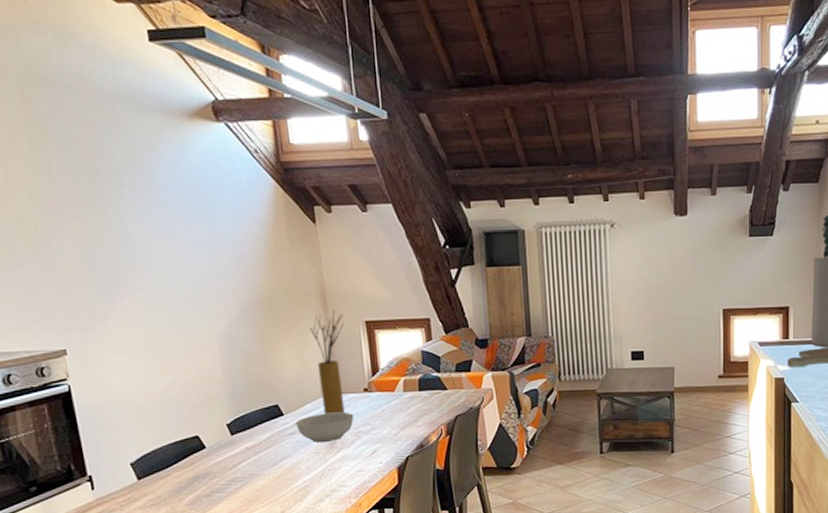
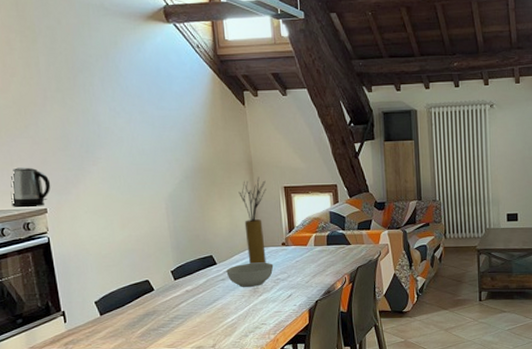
kettle: none [18,298,71,349] -> present [11,167,51,208]

